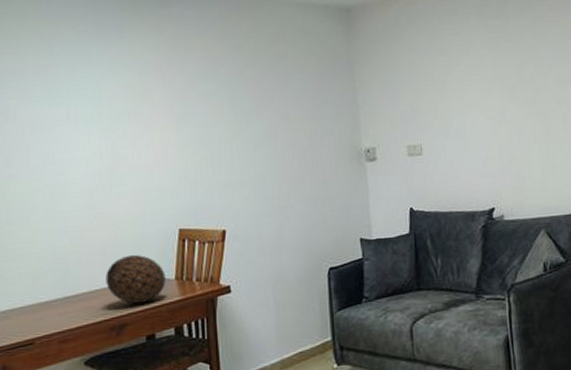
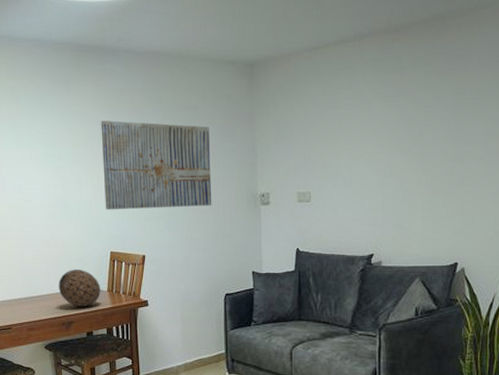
wall art: none [165,72,309,179] -> present [101,120,212,210]

